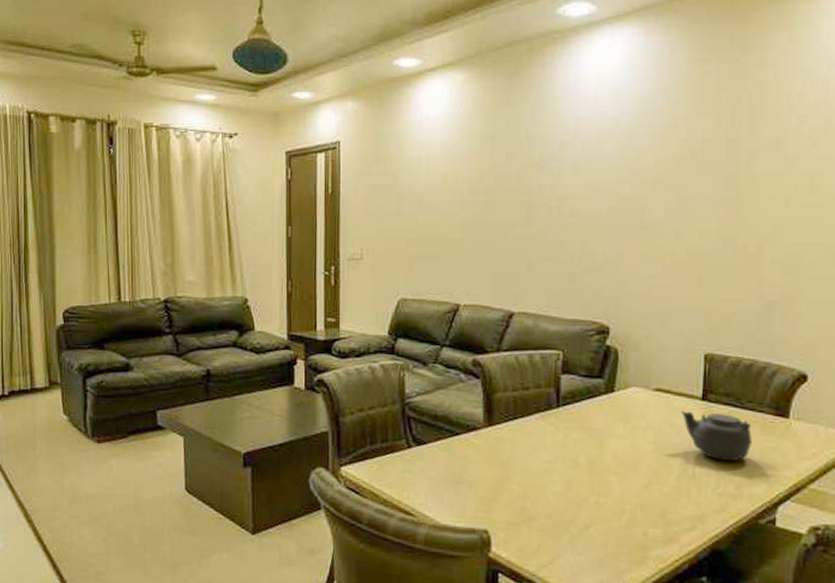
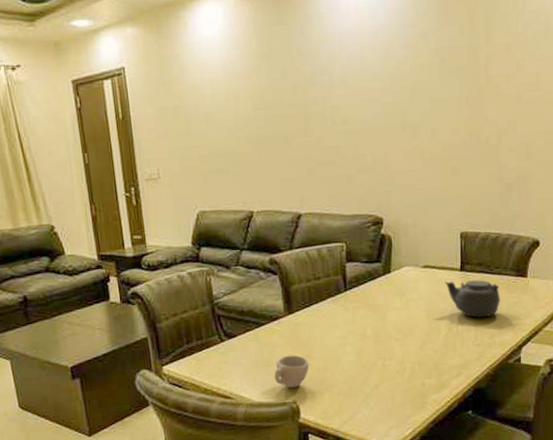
cup: none [464,474,508,514] -> present [274,355,310,388]

